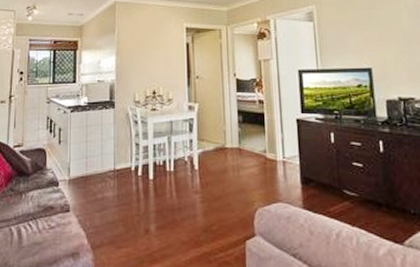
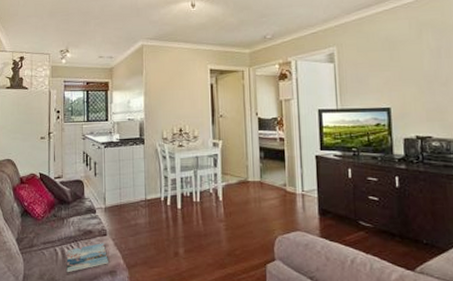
magazine: none [22,220,71,257] -> present [66,243,108,273]

